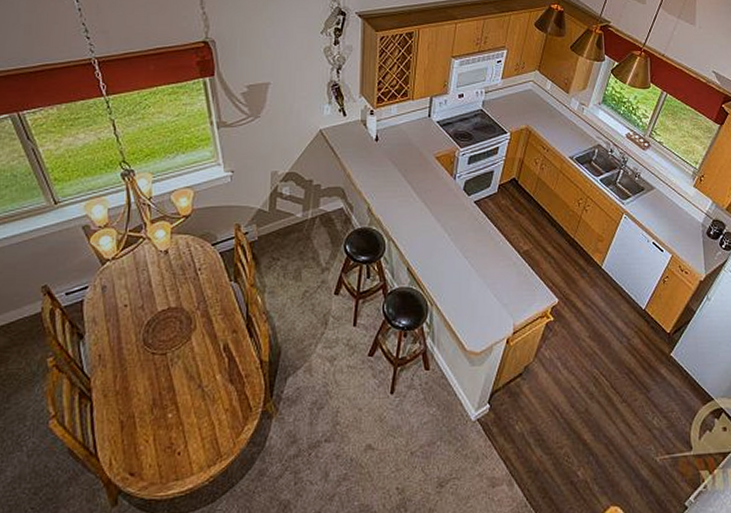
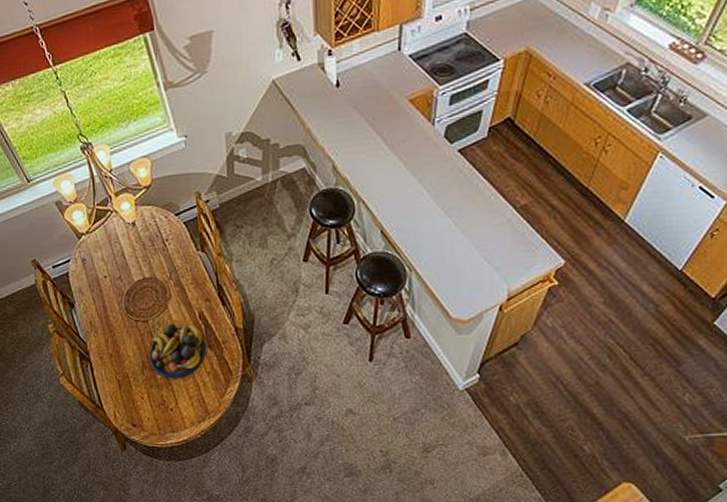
fruit bowl: none [162,357,228,417] -> present [149,324,207,378]

